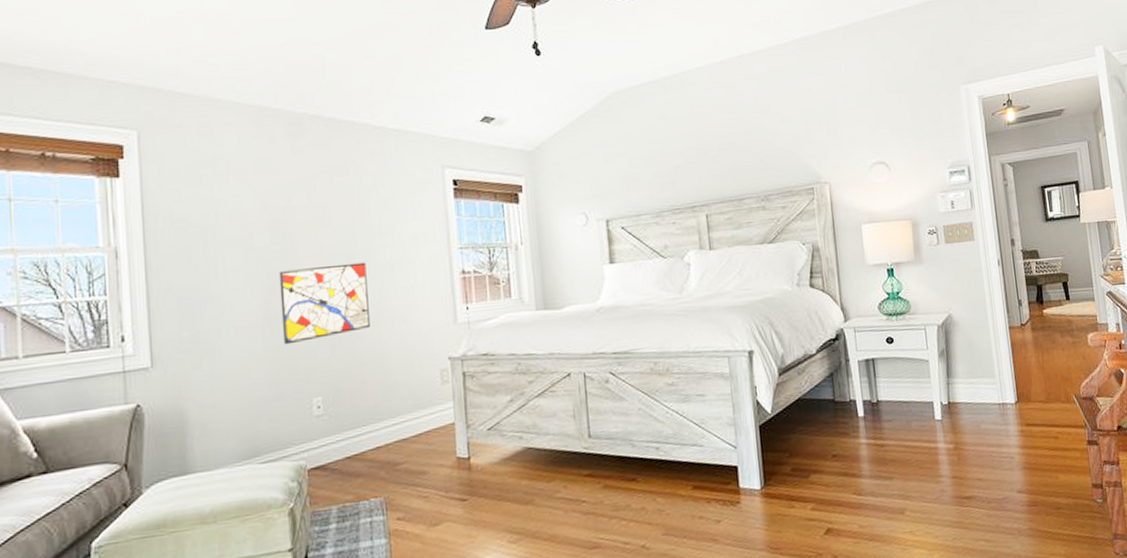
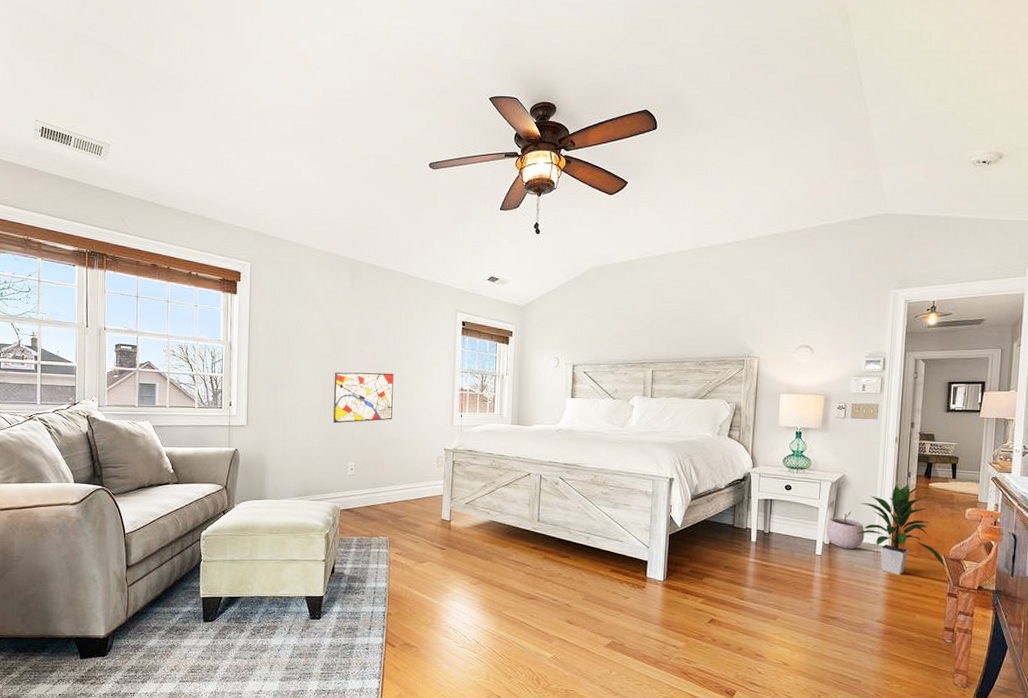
plant pot: none [941,359,986,407] -> present [826,512,865,550]
indoor plant: none [973,313,1079,429] -> present [855,483,946,575]

